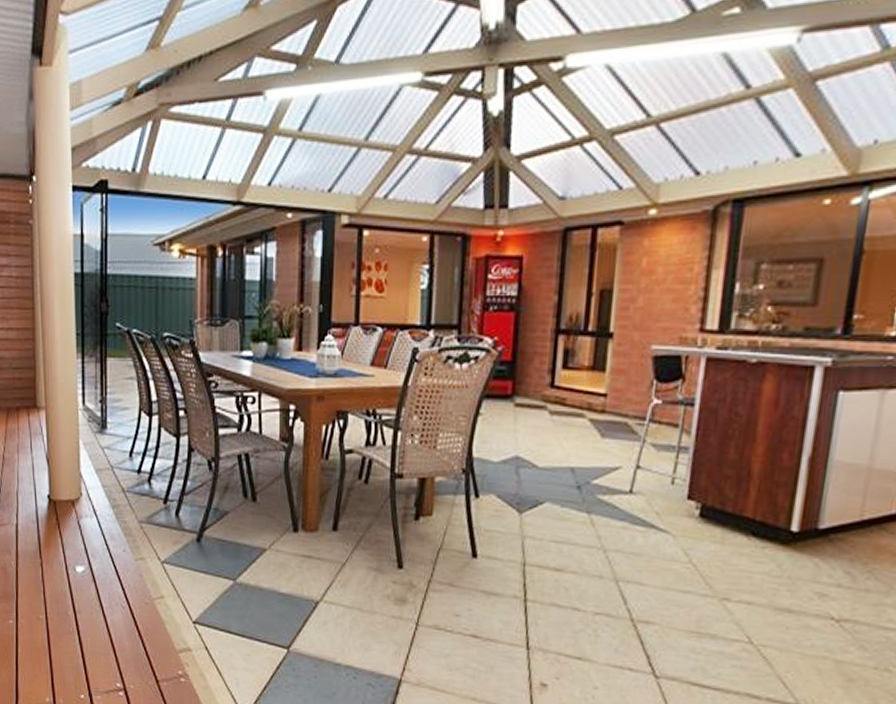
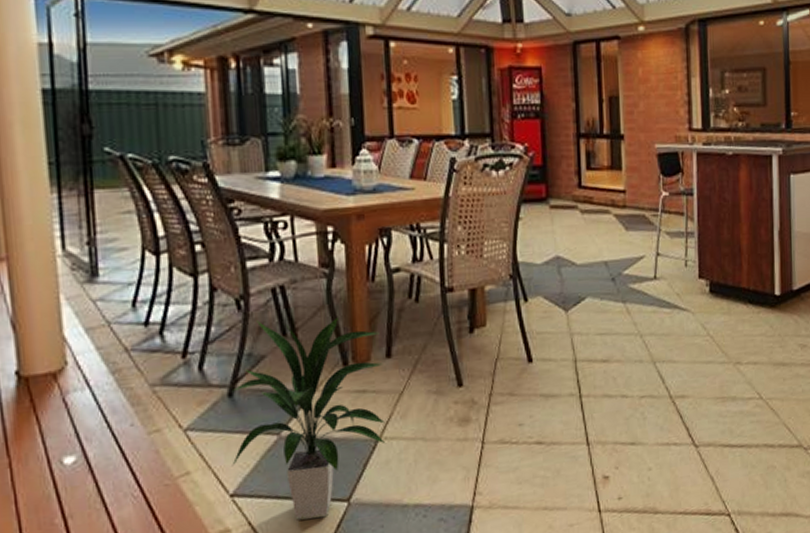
indoor plant: none [196,481,329,658] -> present [232,317,385,520]

